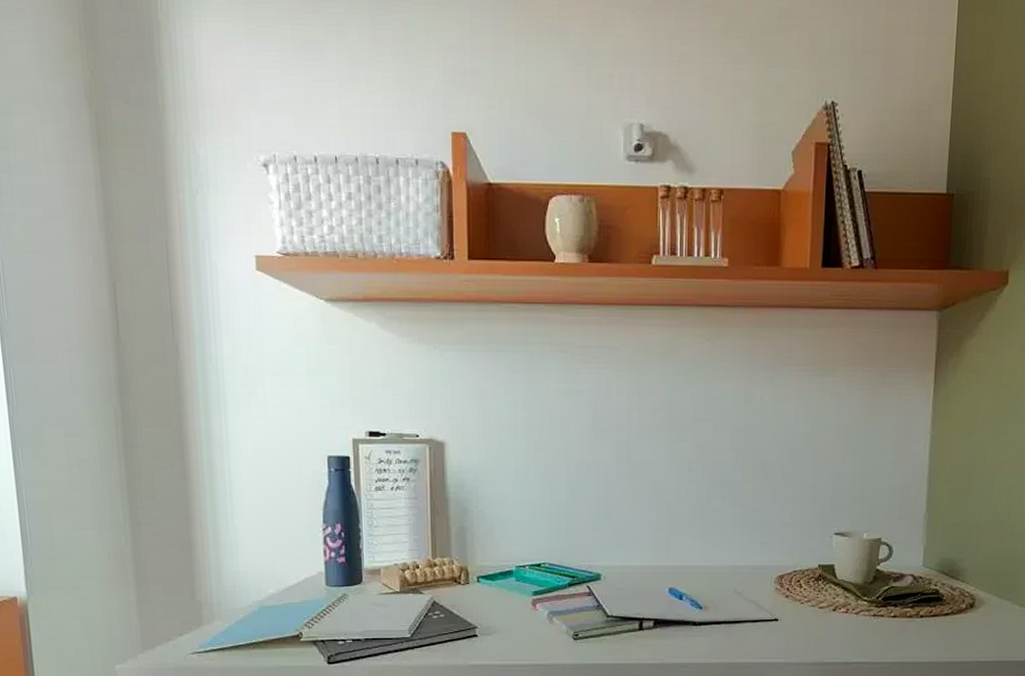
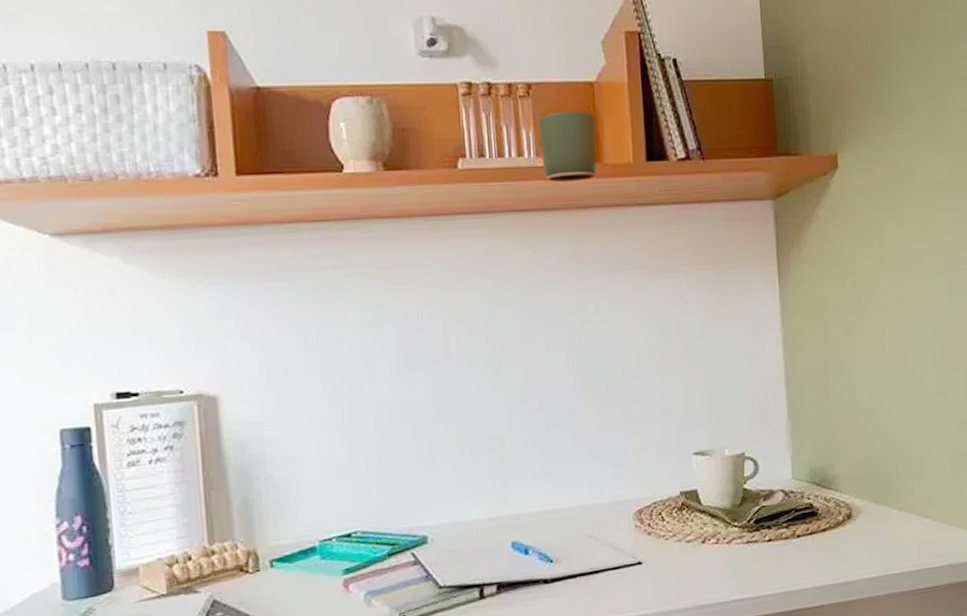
mug: none [726,217,779,282] -> present [538,111,597,182]

